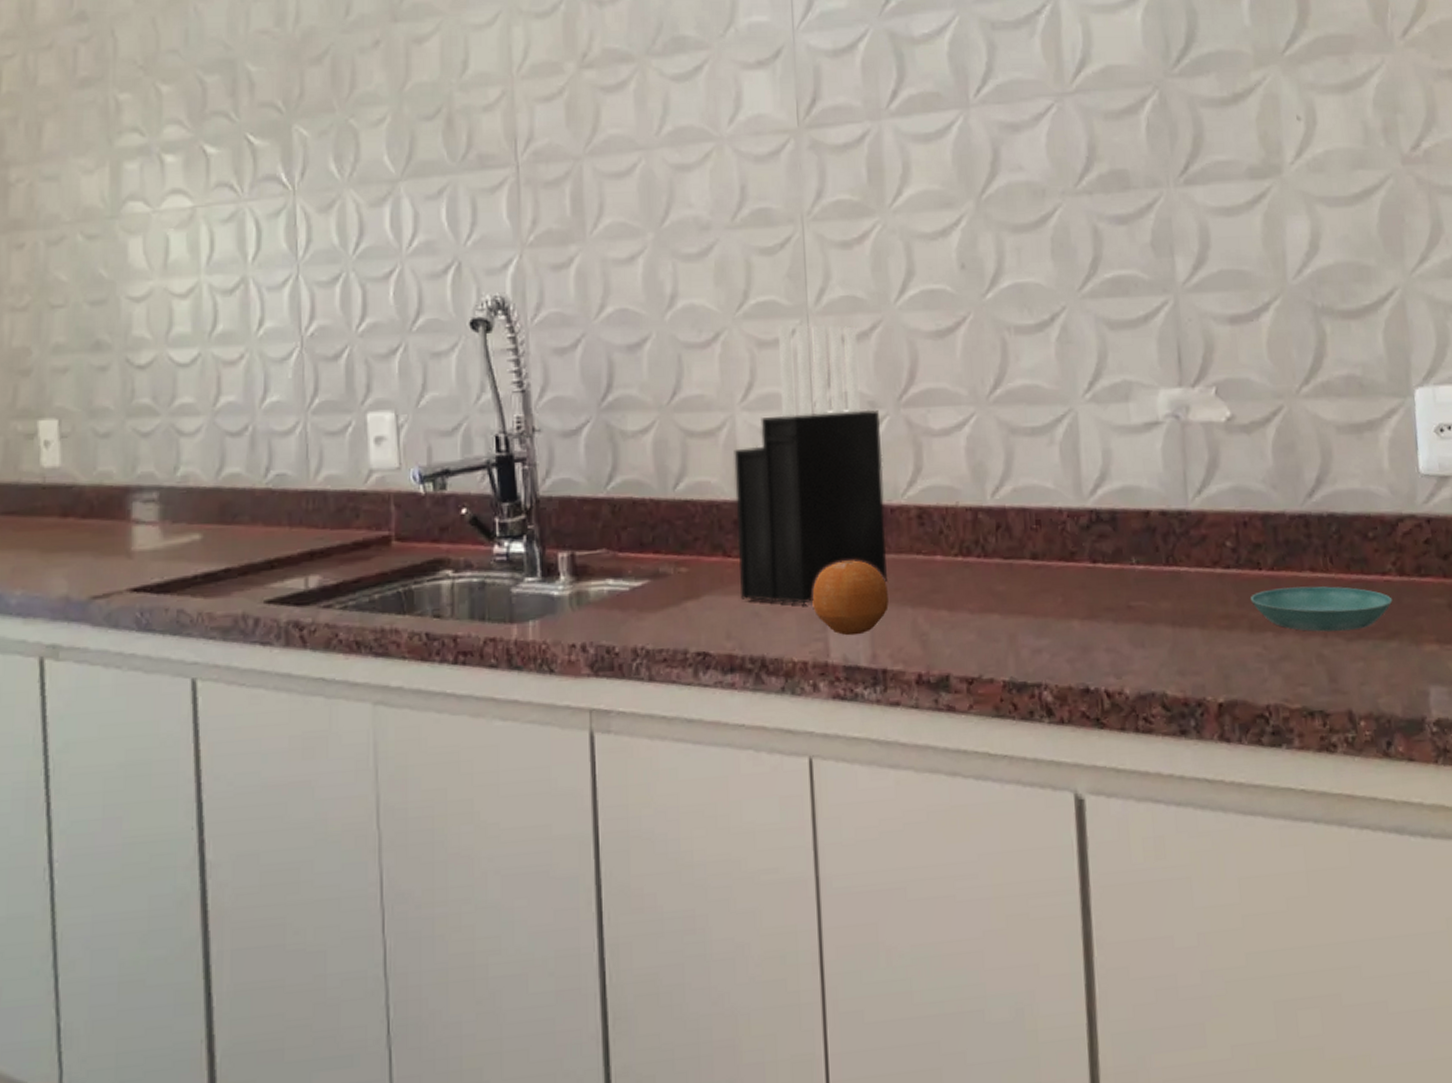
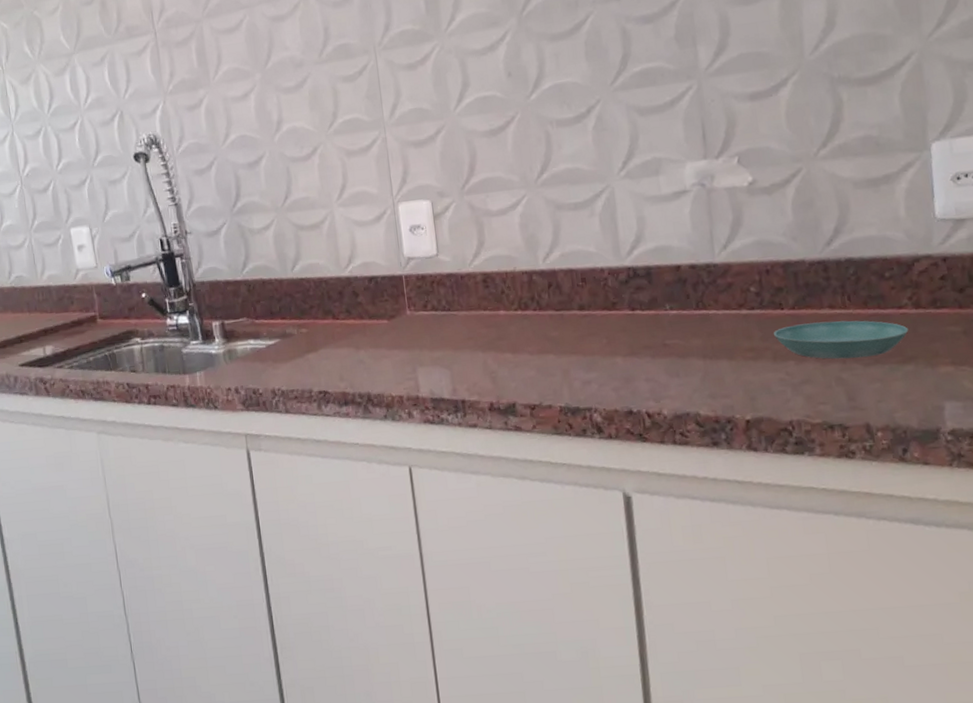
knife block: present [734,323,887,603] -> none [335,132,461,352]
fruit: present [812,560,889,636] -> none [403,317,464,375]

